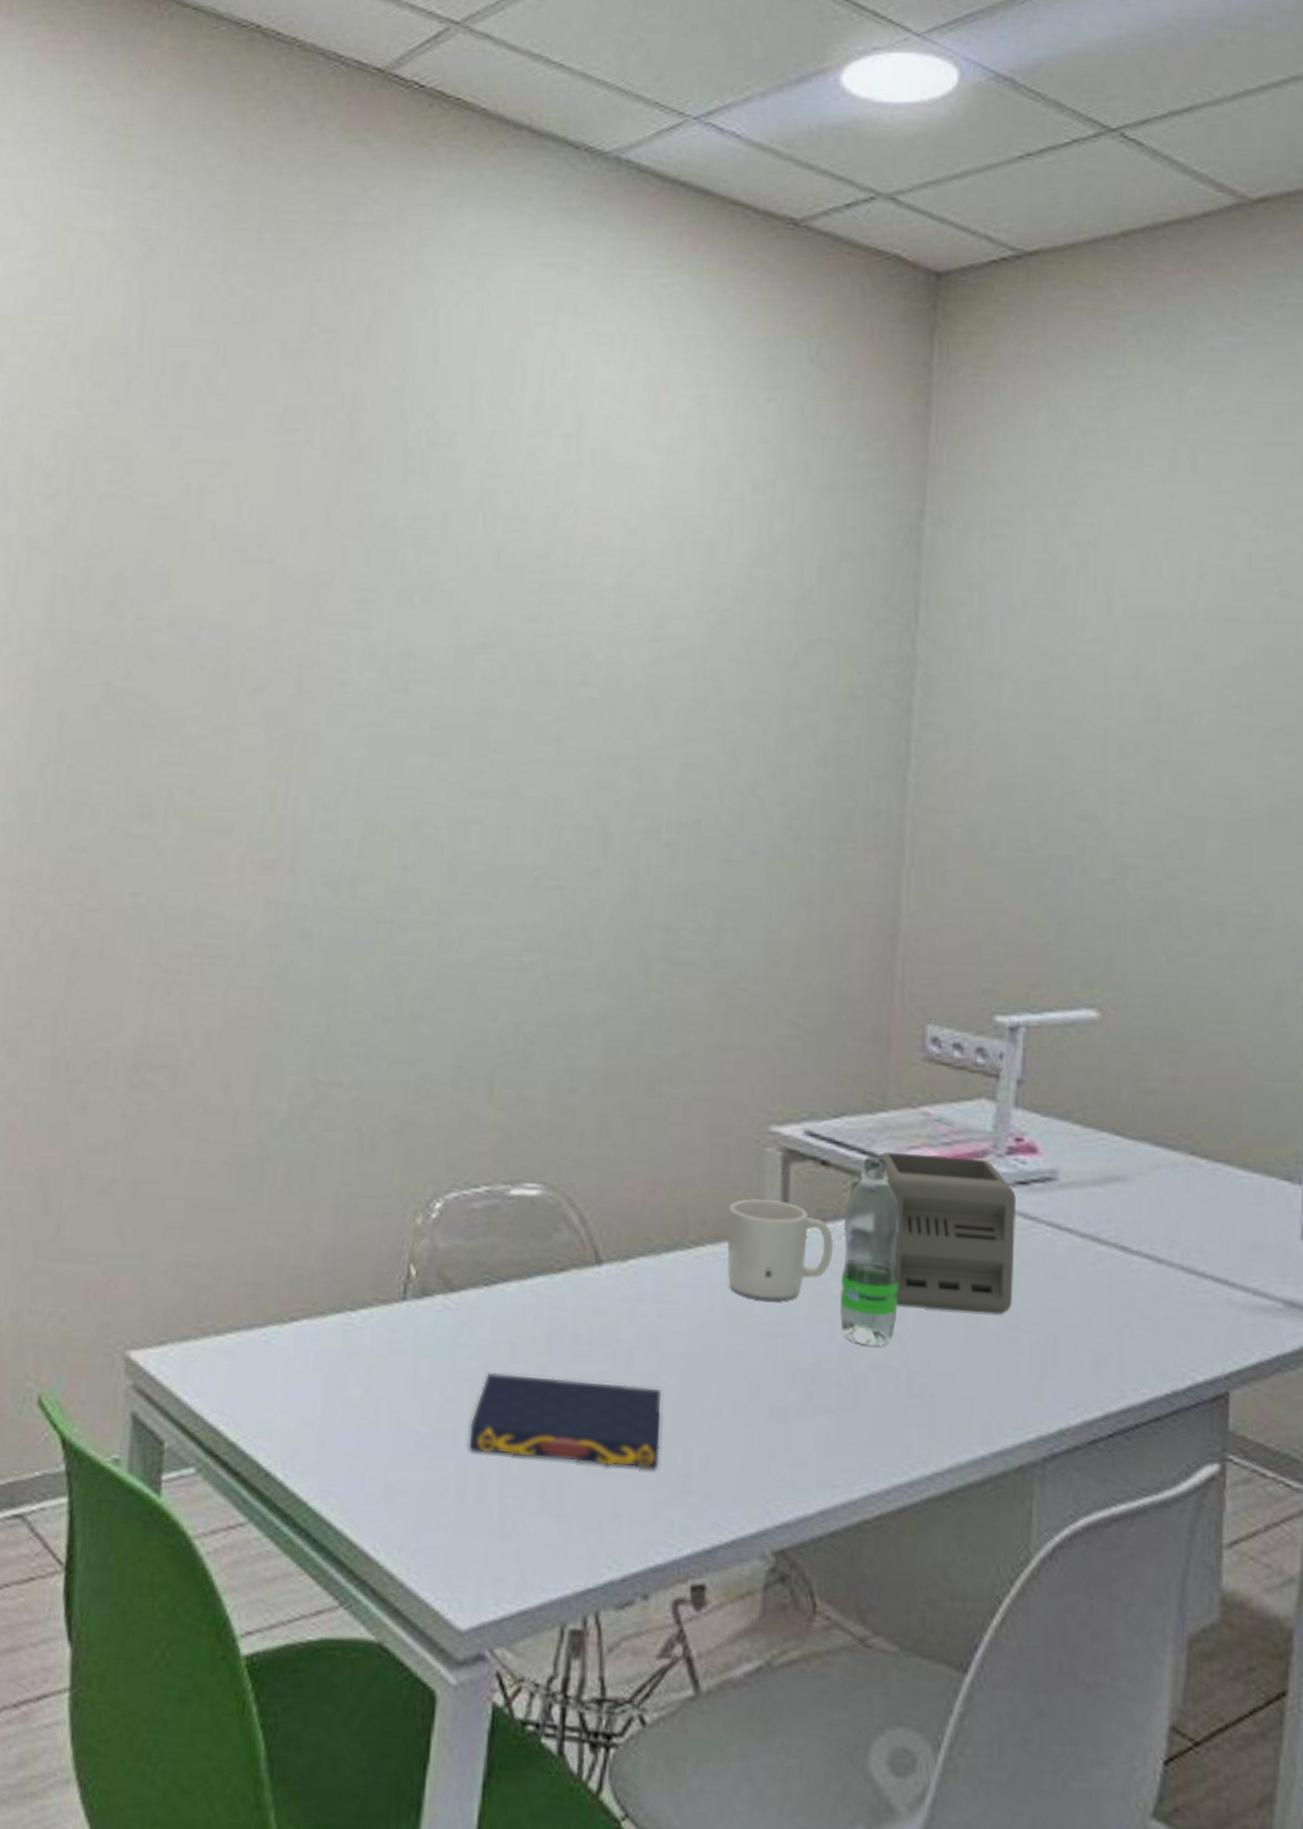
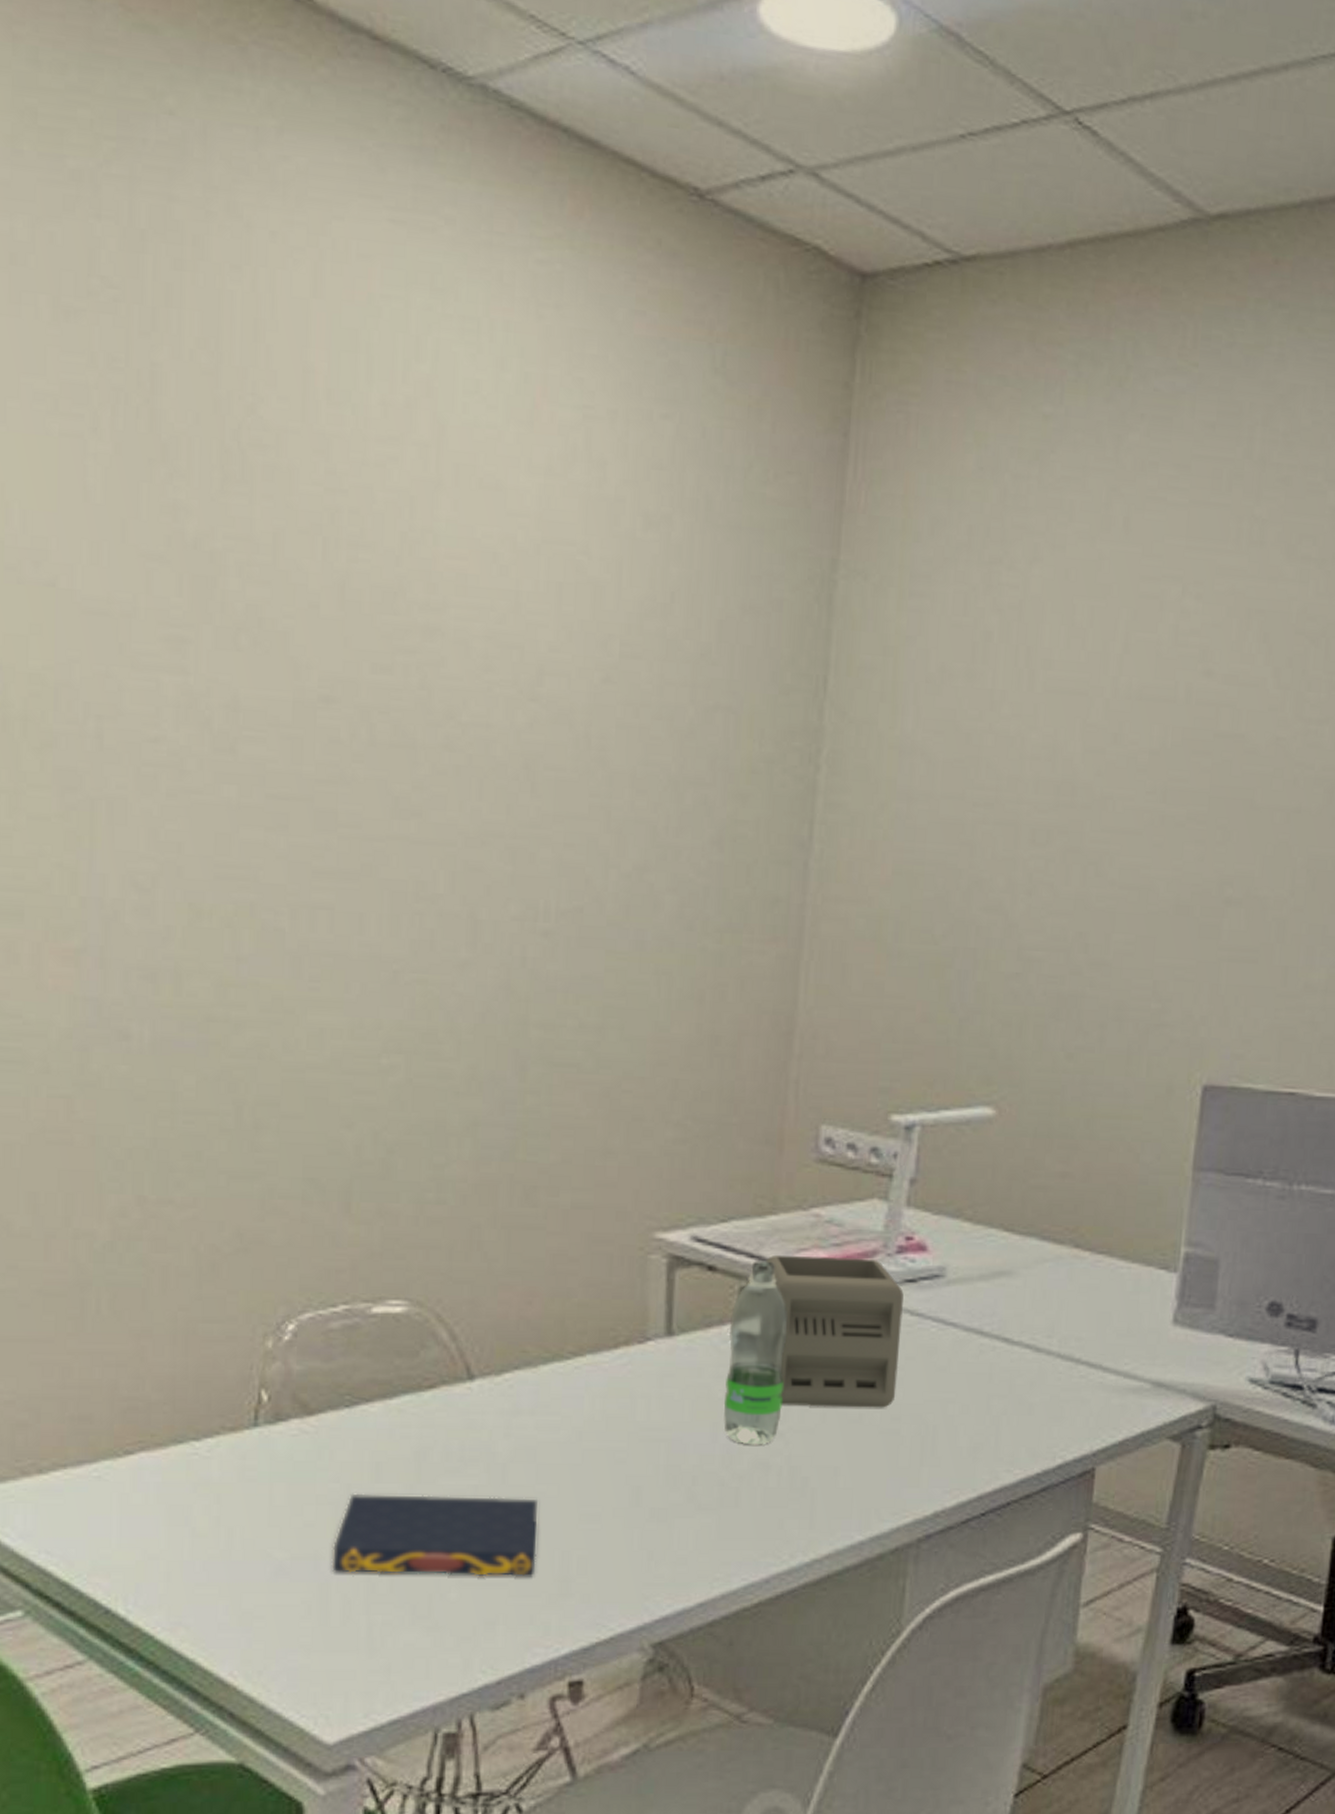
mug: present [726,1199,833,1301] -> none [607,1307,718,1407]

